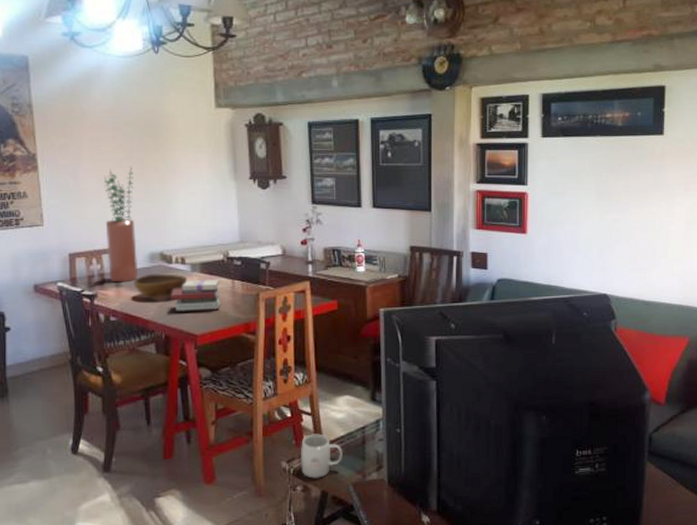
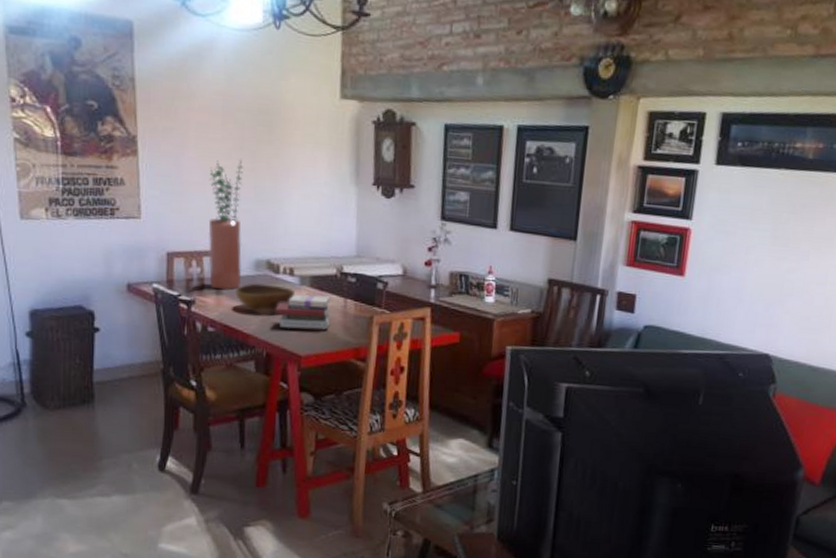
mug: present [301,434,343,478] -> none [403,476,451,525]

